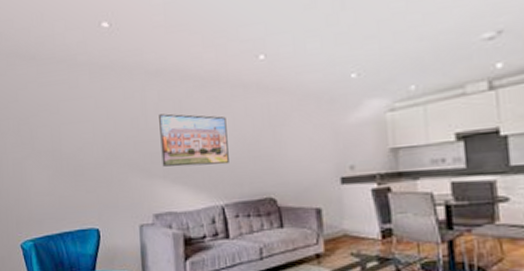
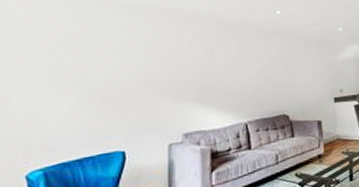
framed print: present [159,113,229,167] -> none [193,49,252,93]

